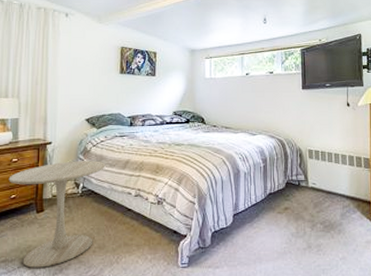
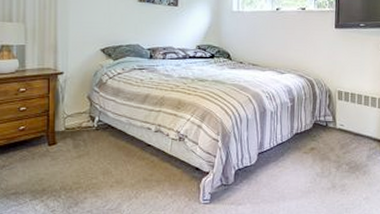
side table: present [8,161,106,268] -> none [16,93,123,201]

